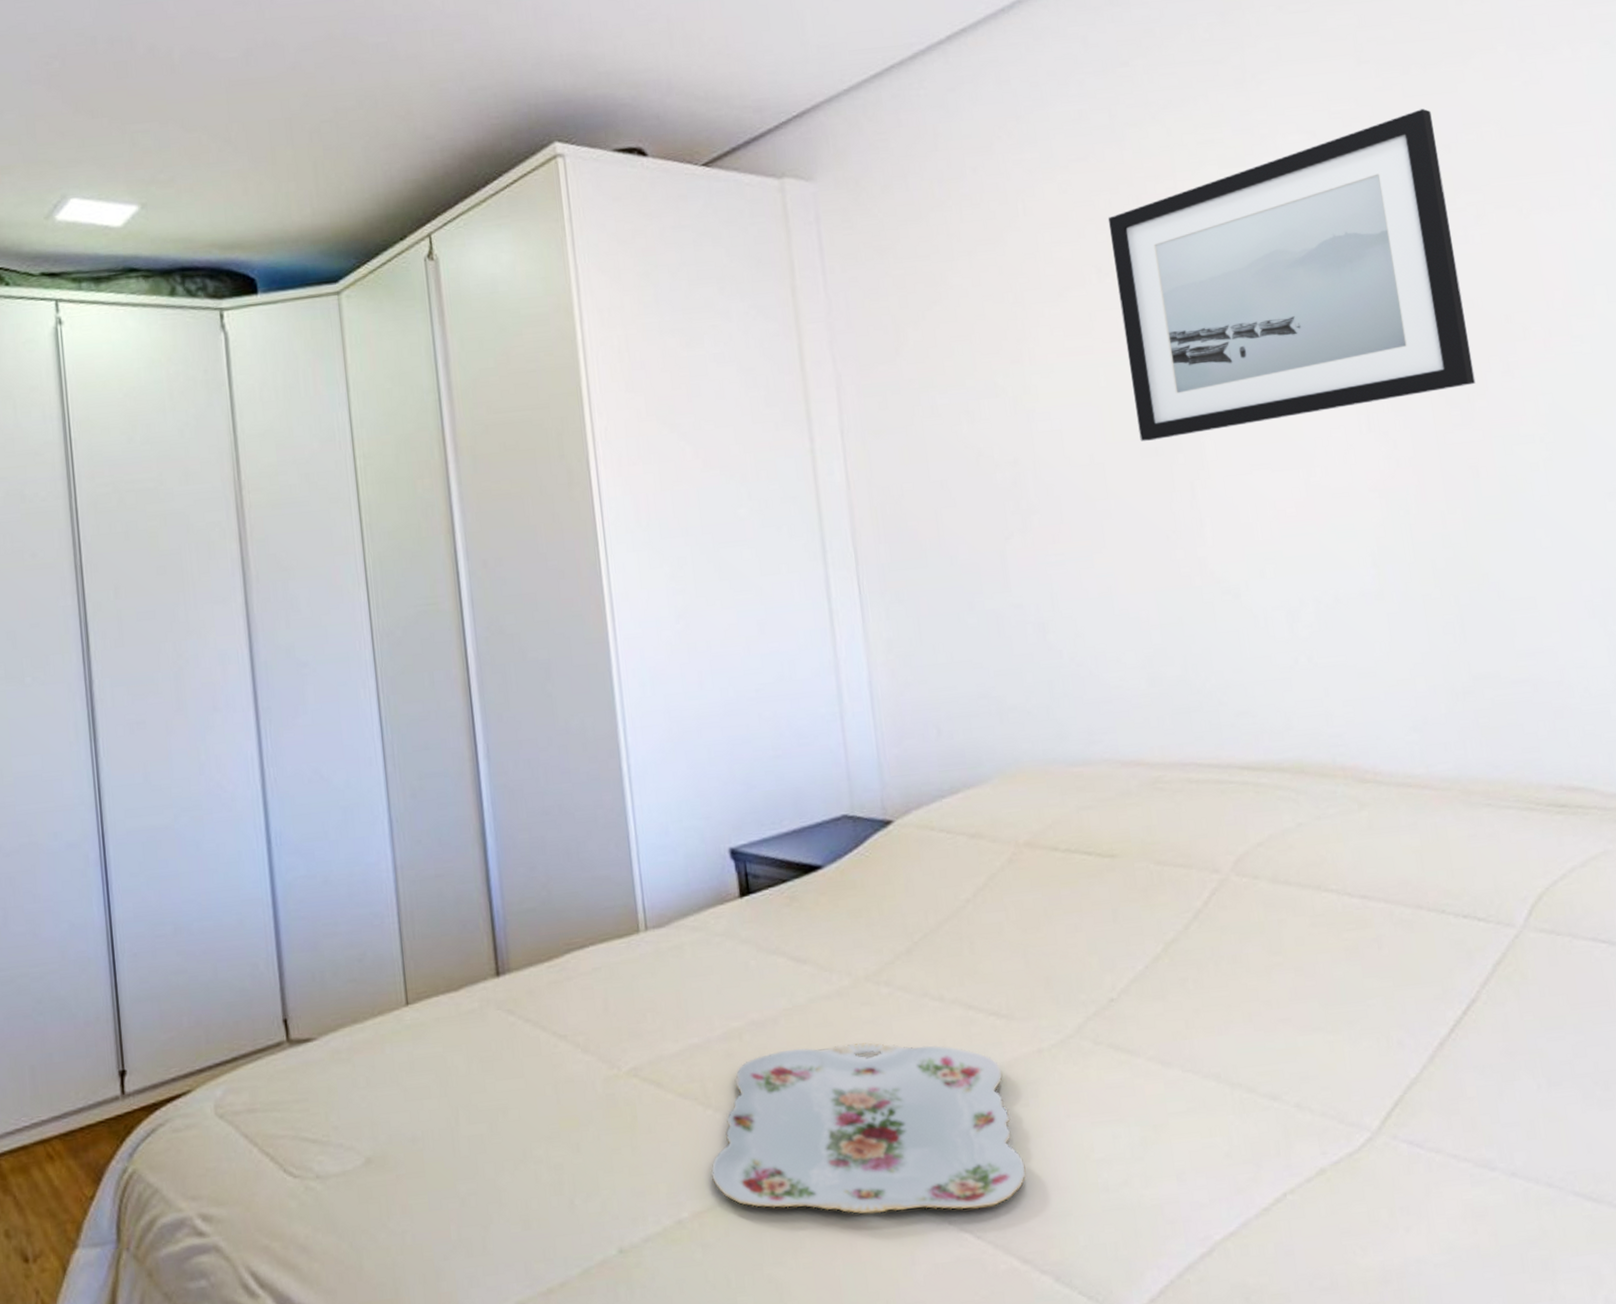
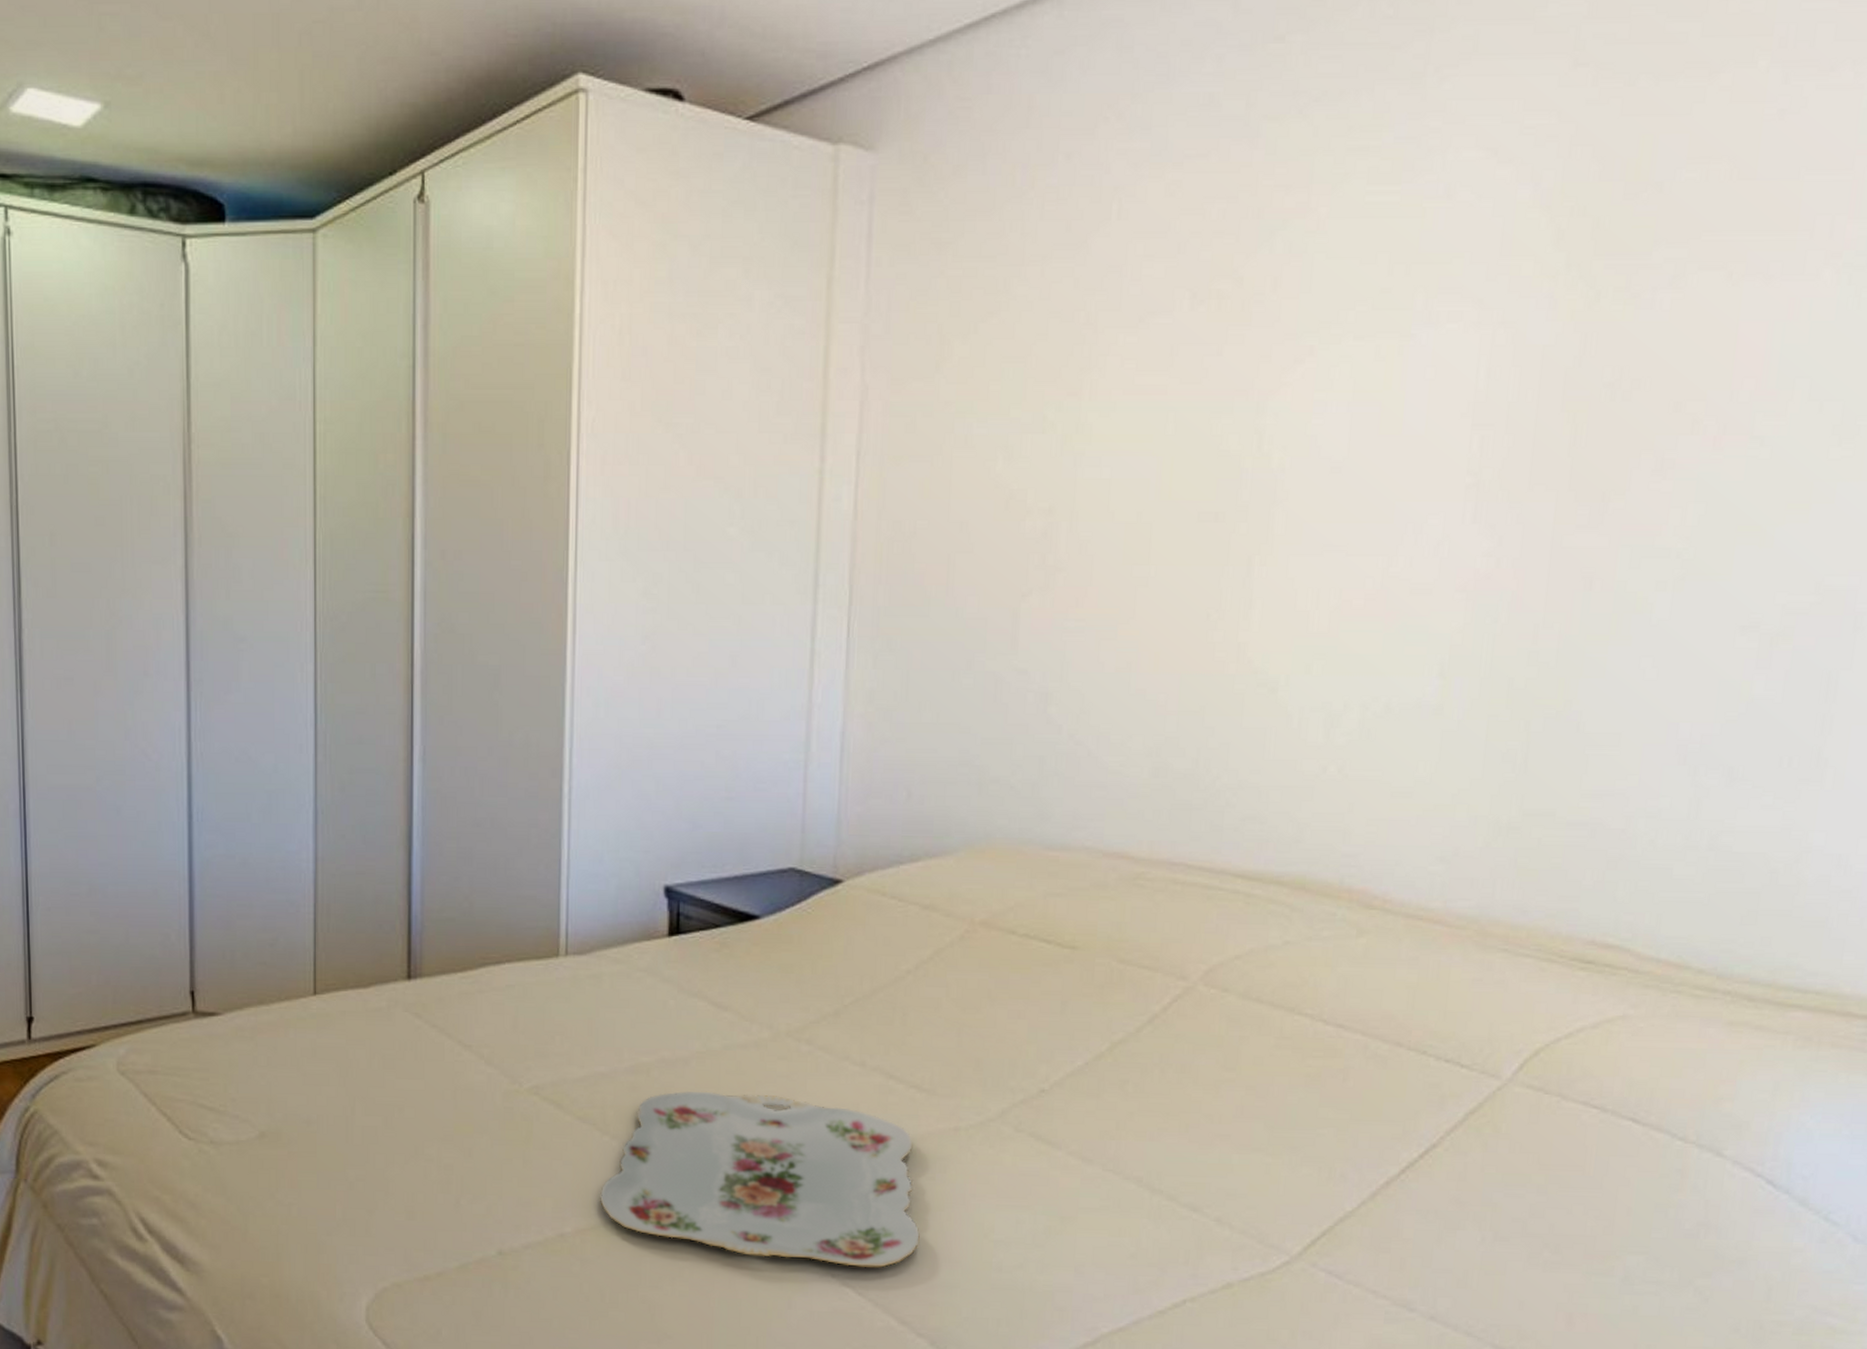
wall art: present [1107,109,1476,442] -> none [1200,133,1651,503]

